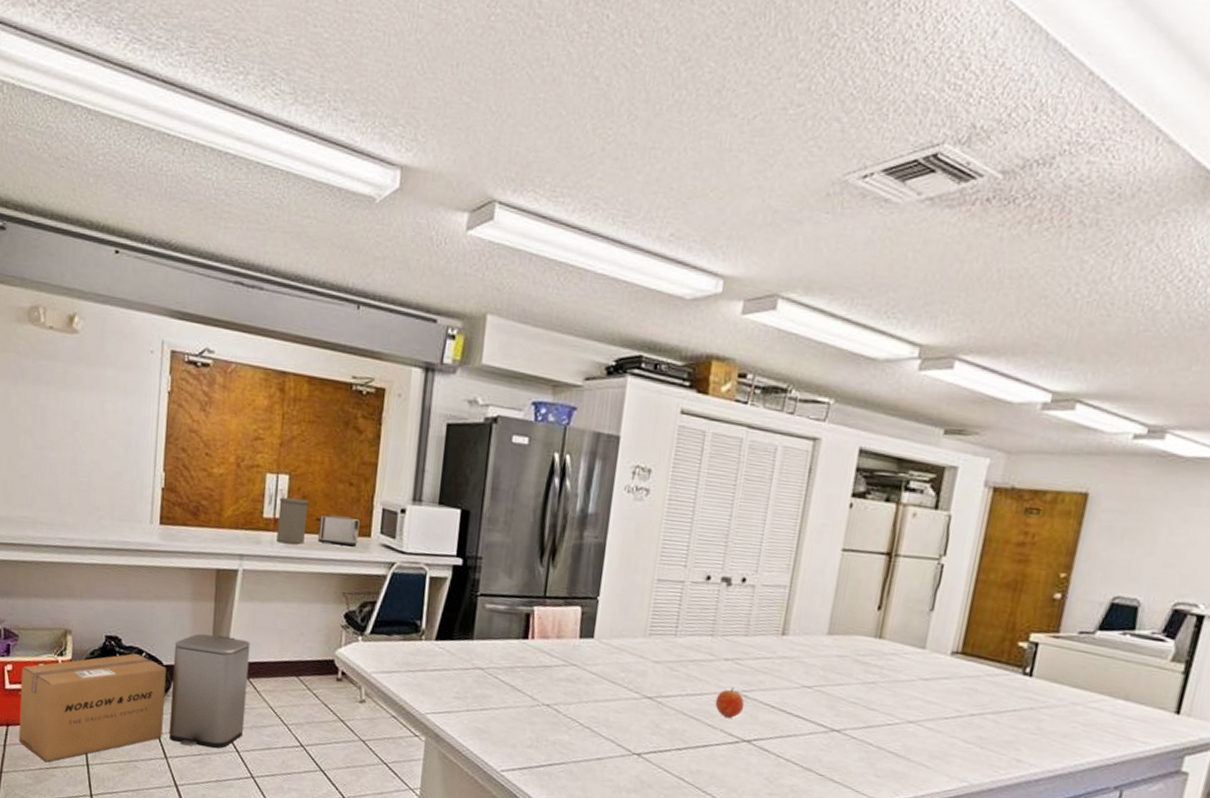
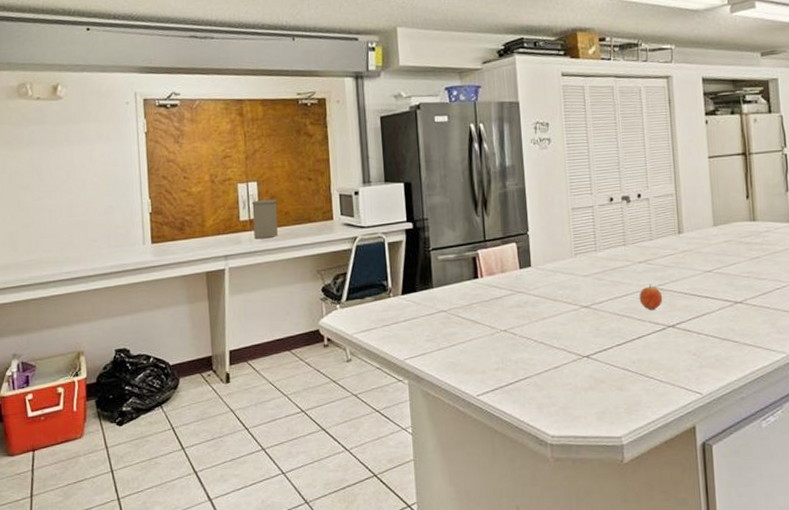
box: present [18,653,166,763] -> none [41,359,177,478]
pedal bin: present [169,633,251,749] -> none [177,328,250,435]
toaster: present [316,513,360,547] -> none [285,206,323,232]

